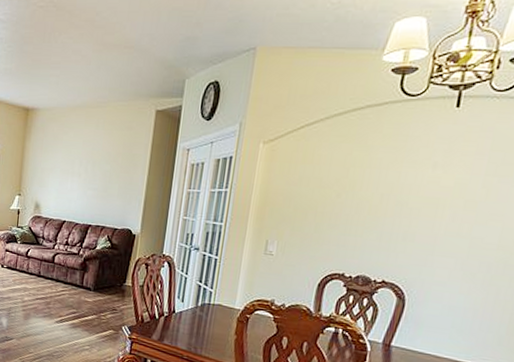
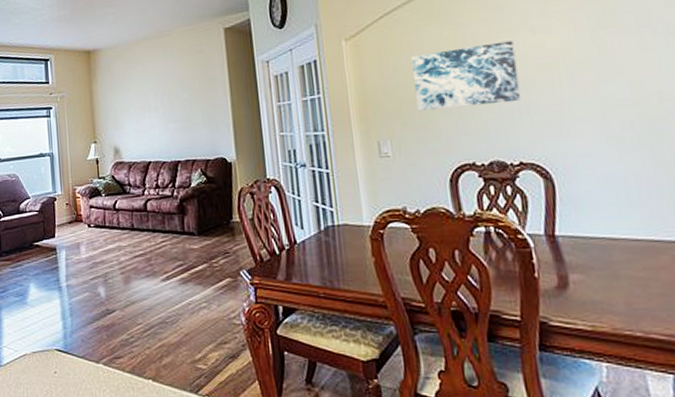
wall art: none [308,168,414,228] -> present [411,40,522,111]

